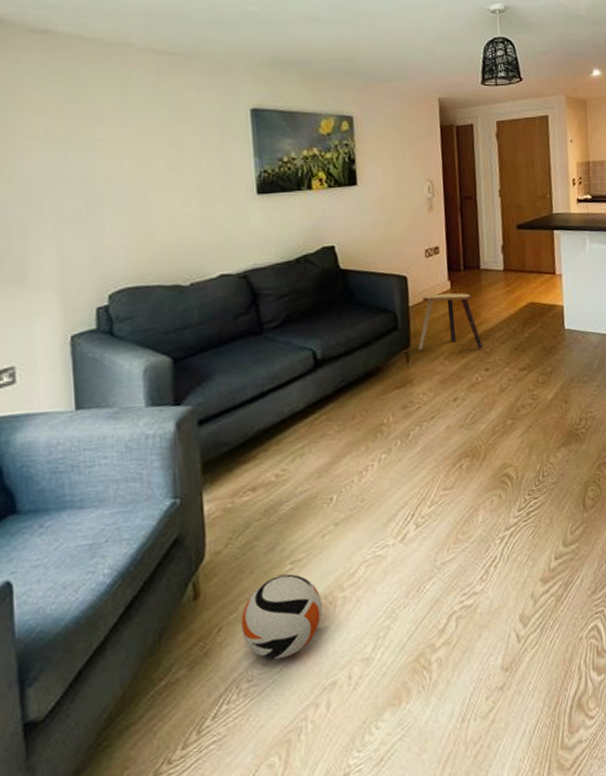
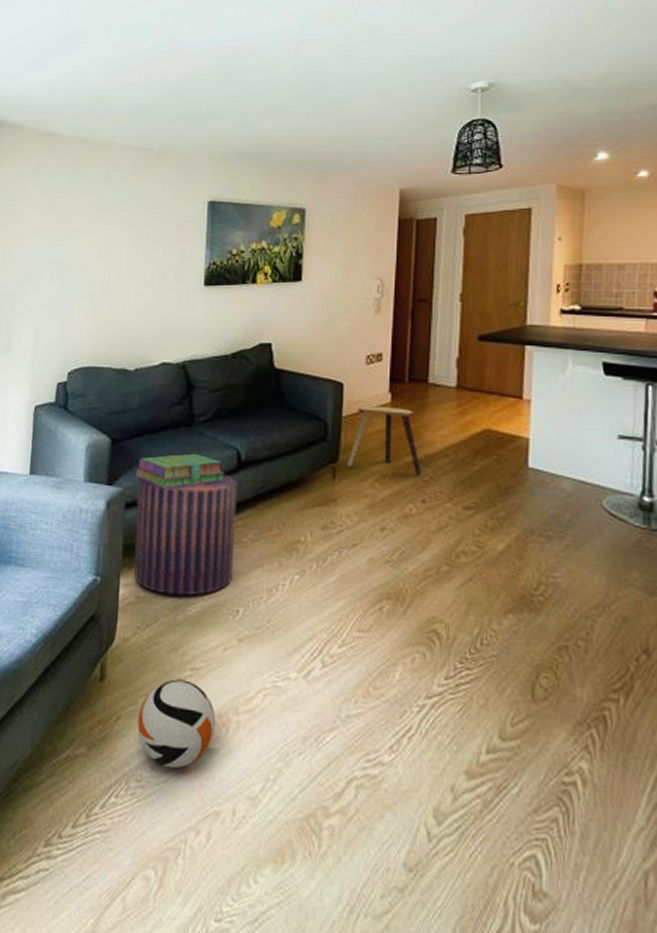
stack of books: none [206,359,302,399] -> present [135,453,224,488]
pouf: none [209,374,322,501] -> present [134,474,237,597]

